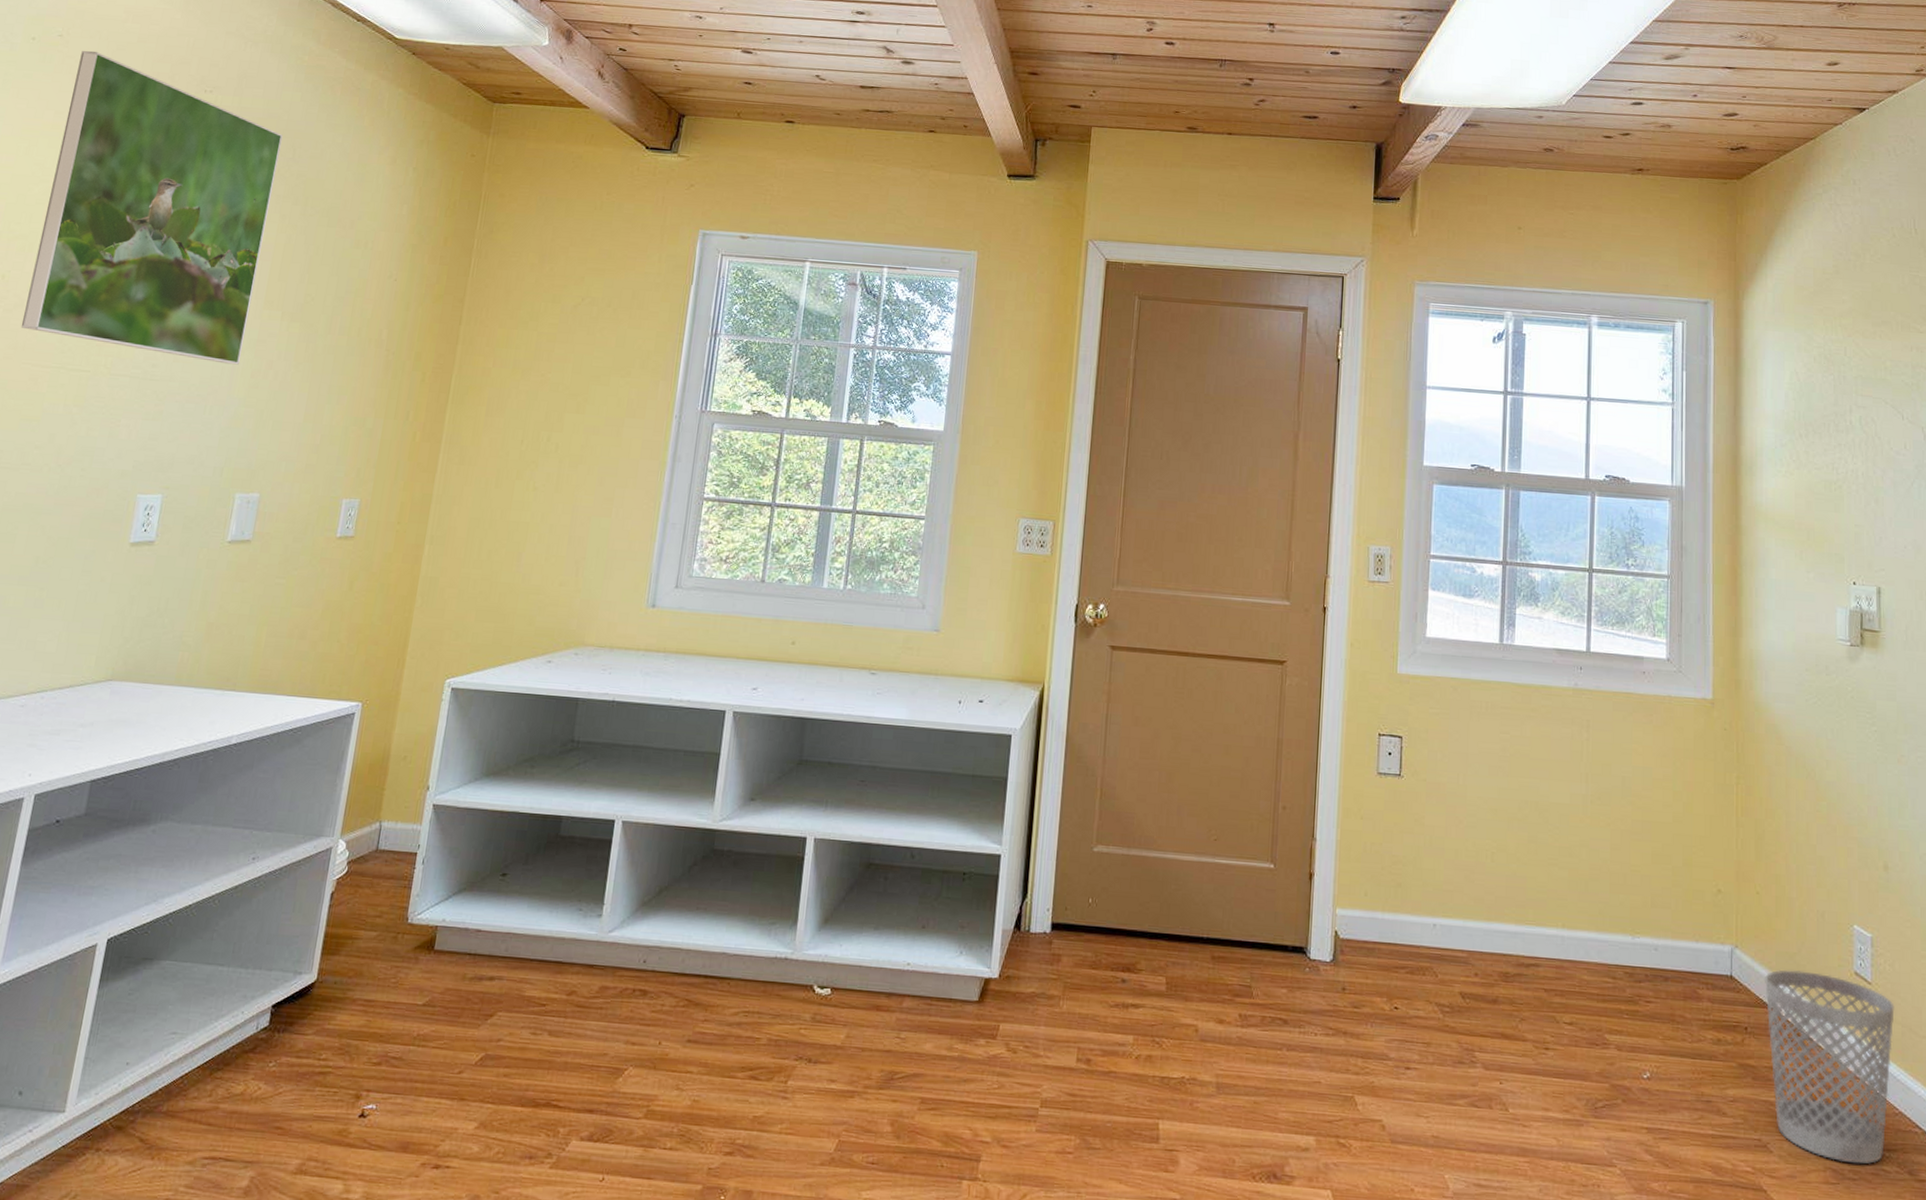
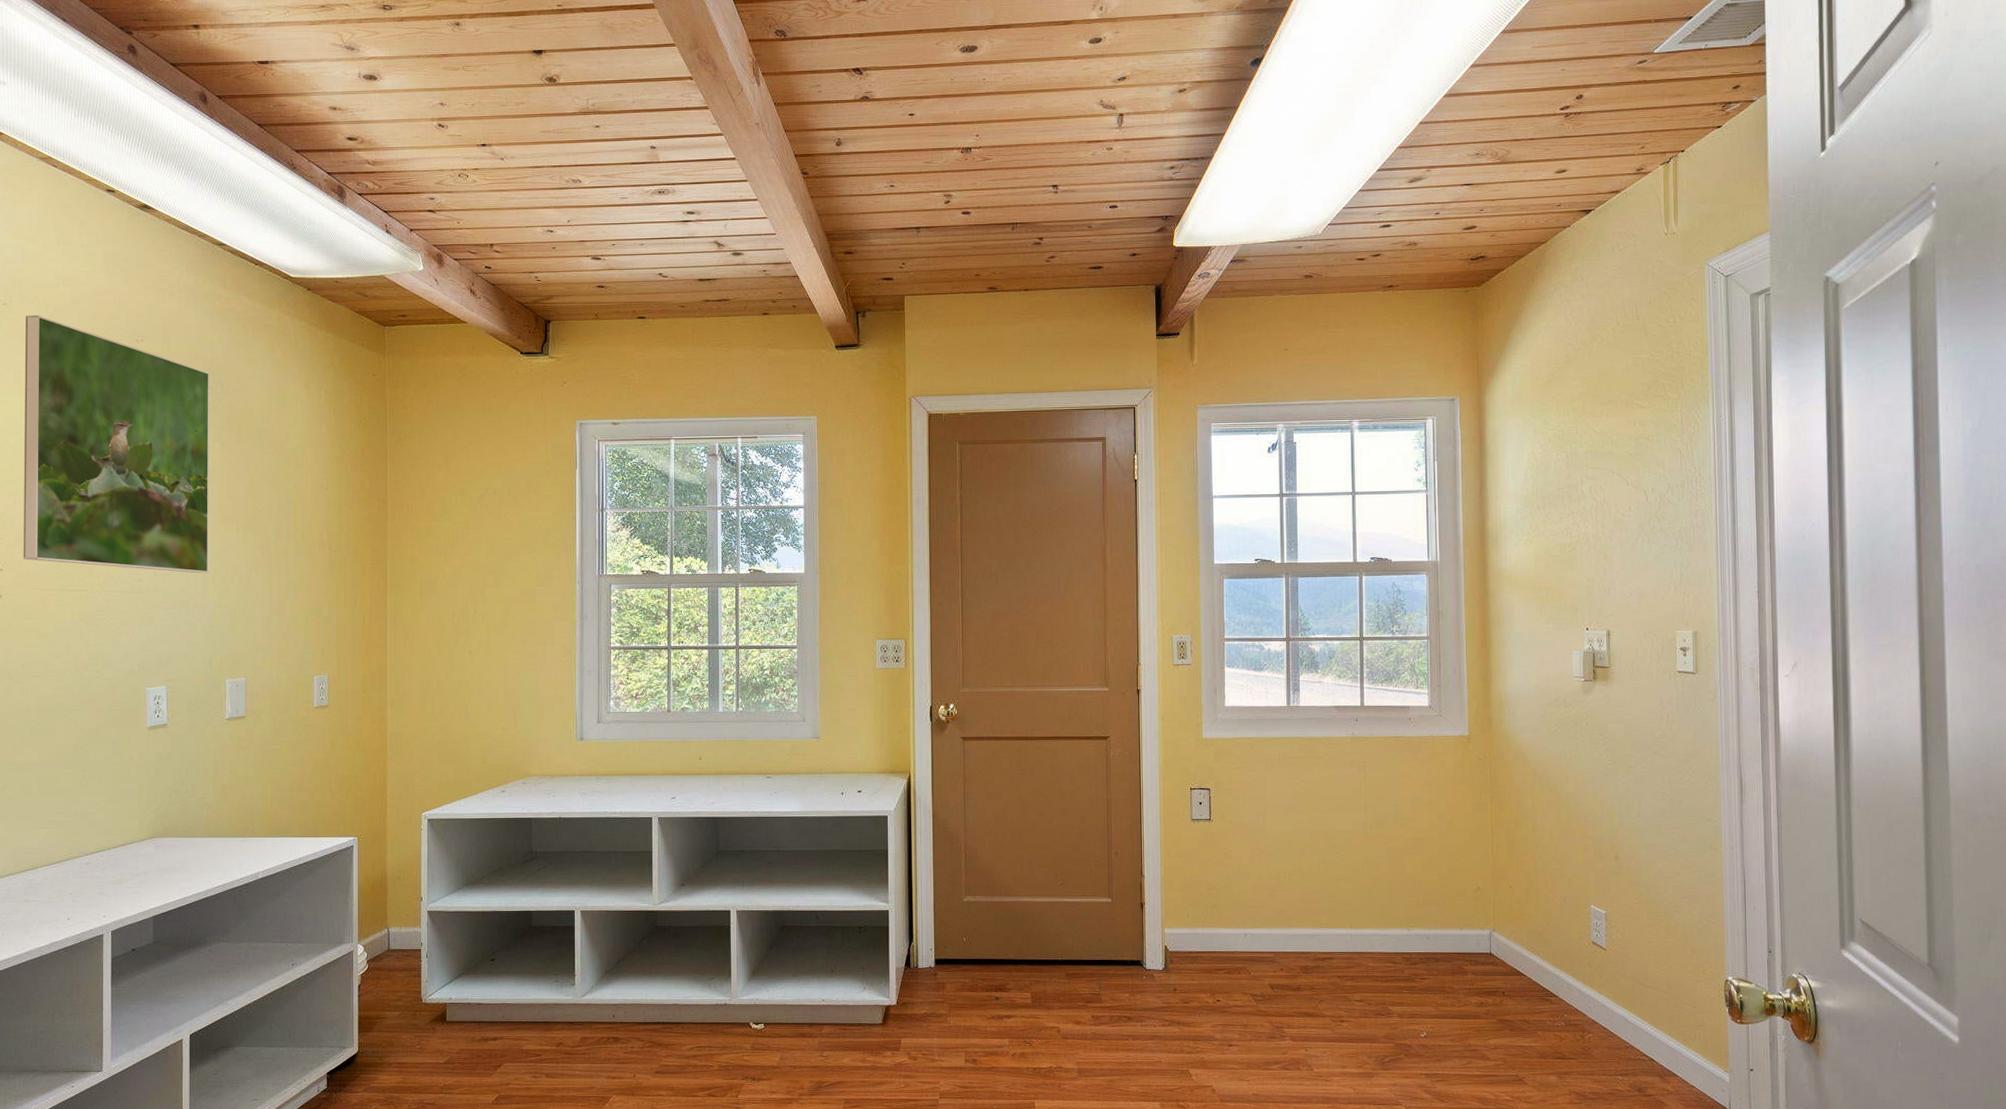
wastebasket: present [1765,969,1895,1164] -> none [1518,944,1625,1087]

